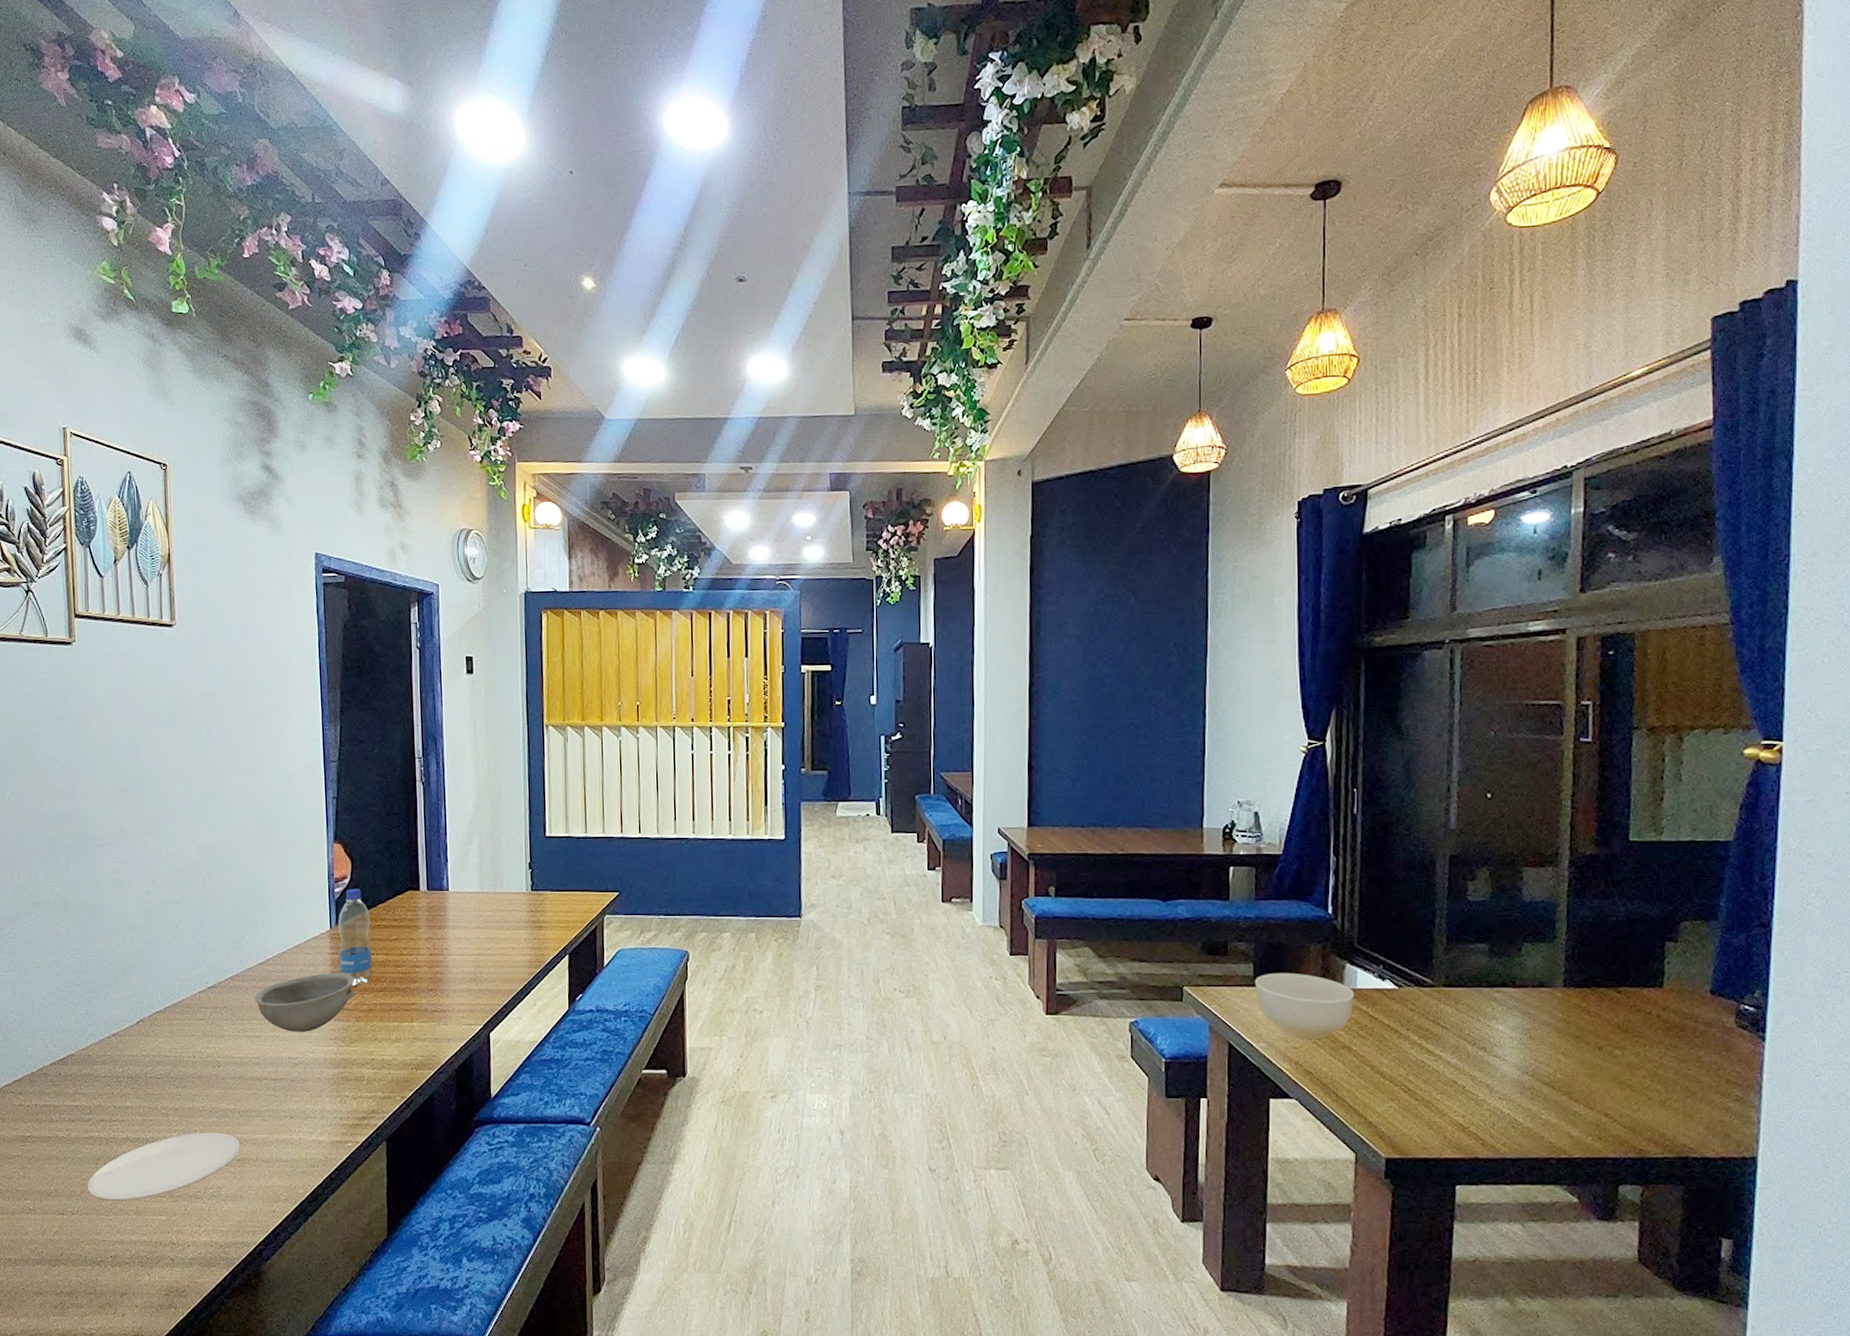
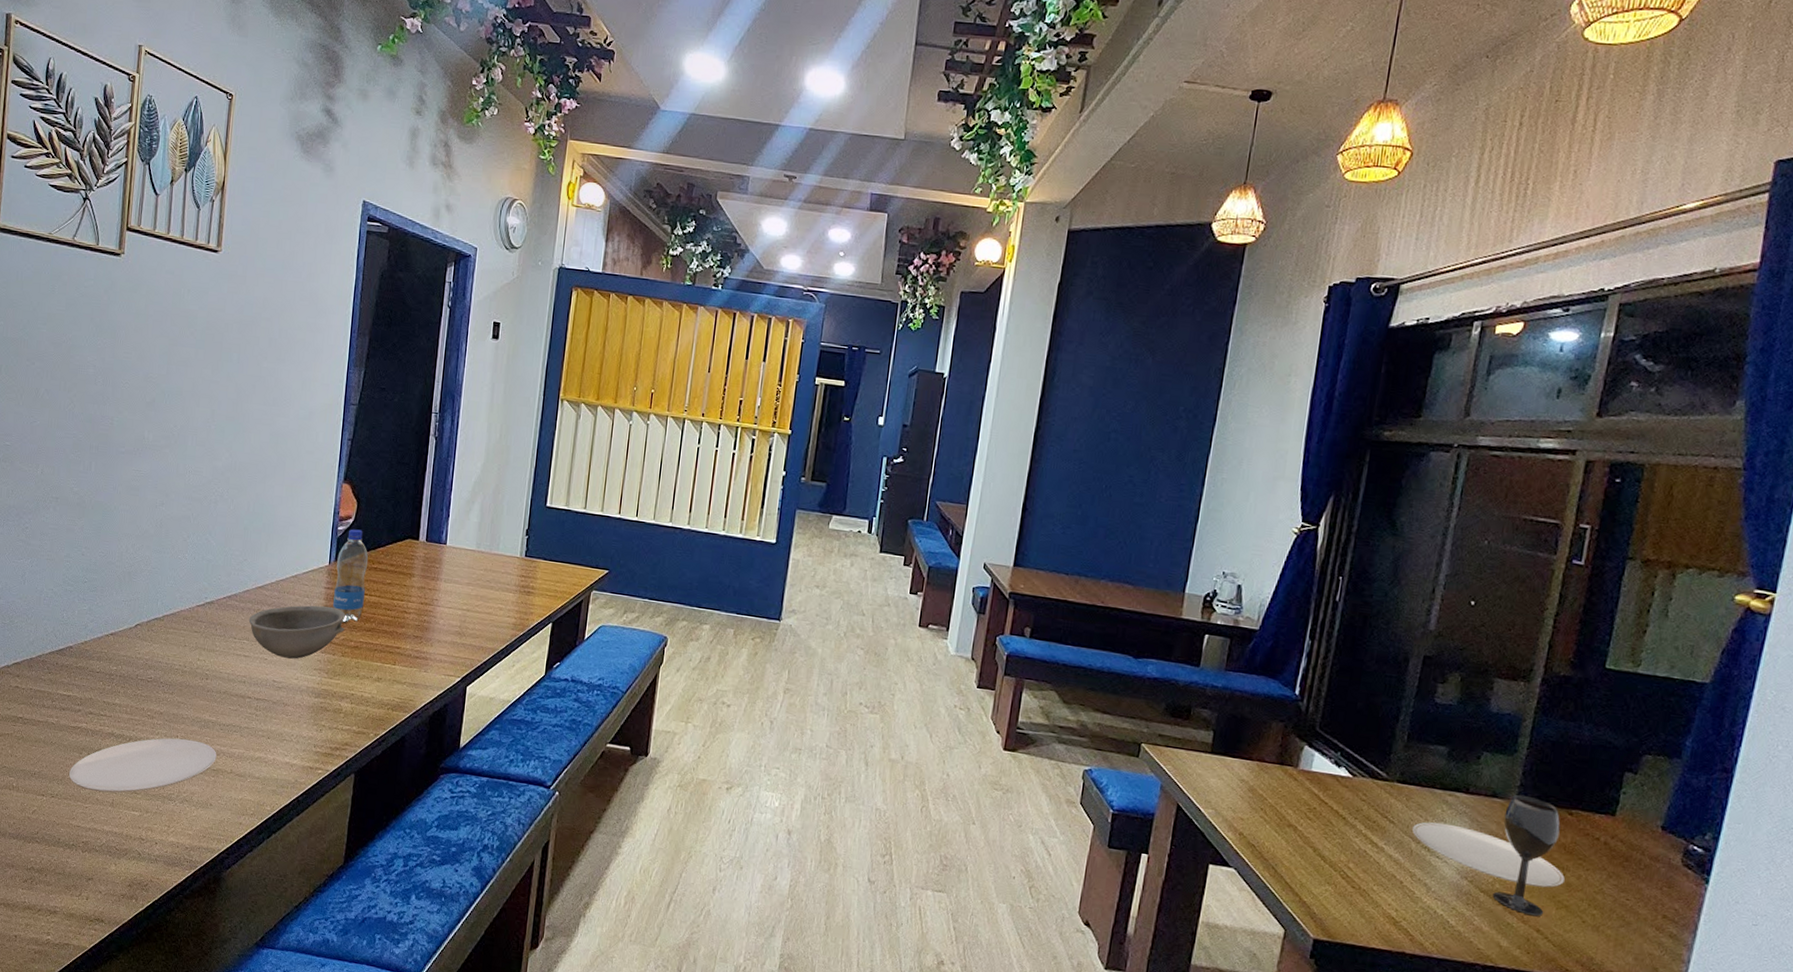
bowl: present [1254,972,1354,1039] -> none [1211,743,1308,815]
plate: none [1466,1021,1624,1070] -> present [1412,822,1565,888]
wine glass: none [1554,980,1611,1101] -> present [1492,794,1561,916]

